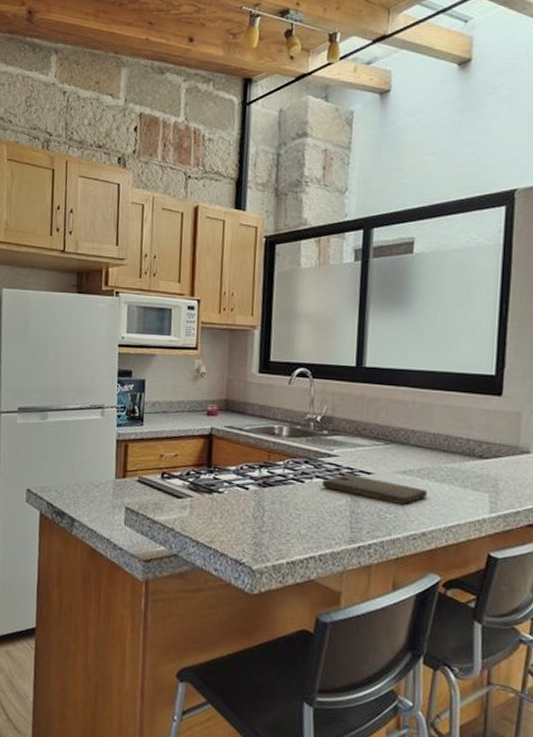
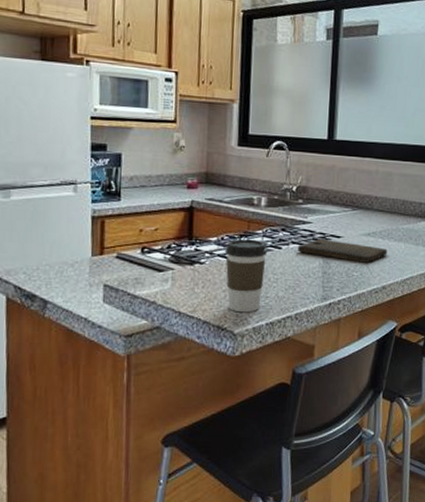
coffee cup: none [244,469,288,549] -> present [224,238,267,313]

